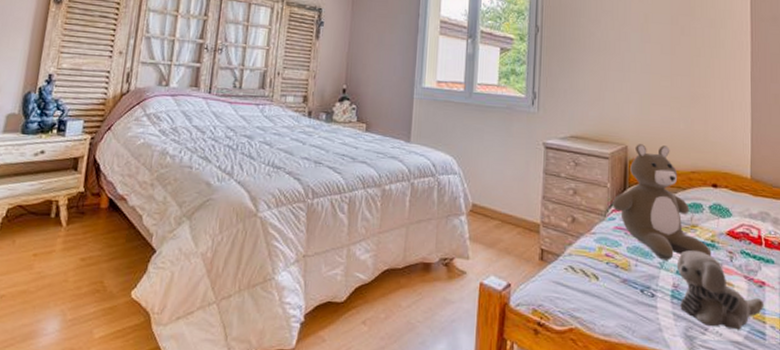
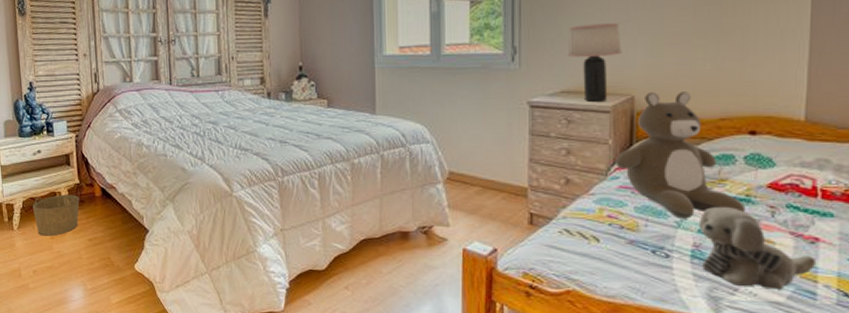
basket: none [17,203,80,253] -> present [32,194,80,236]
table lamp: none [577,80,618,149] -> present [568,23,622,103]

